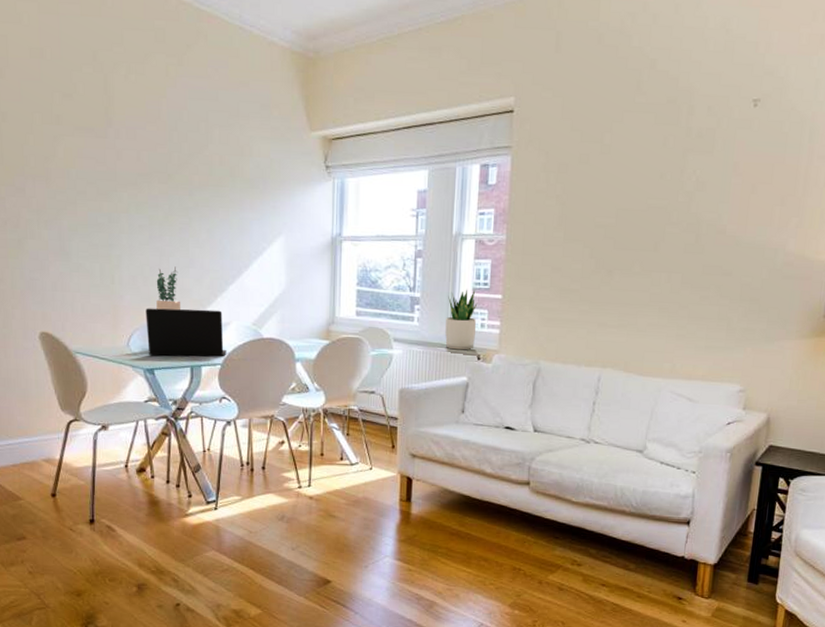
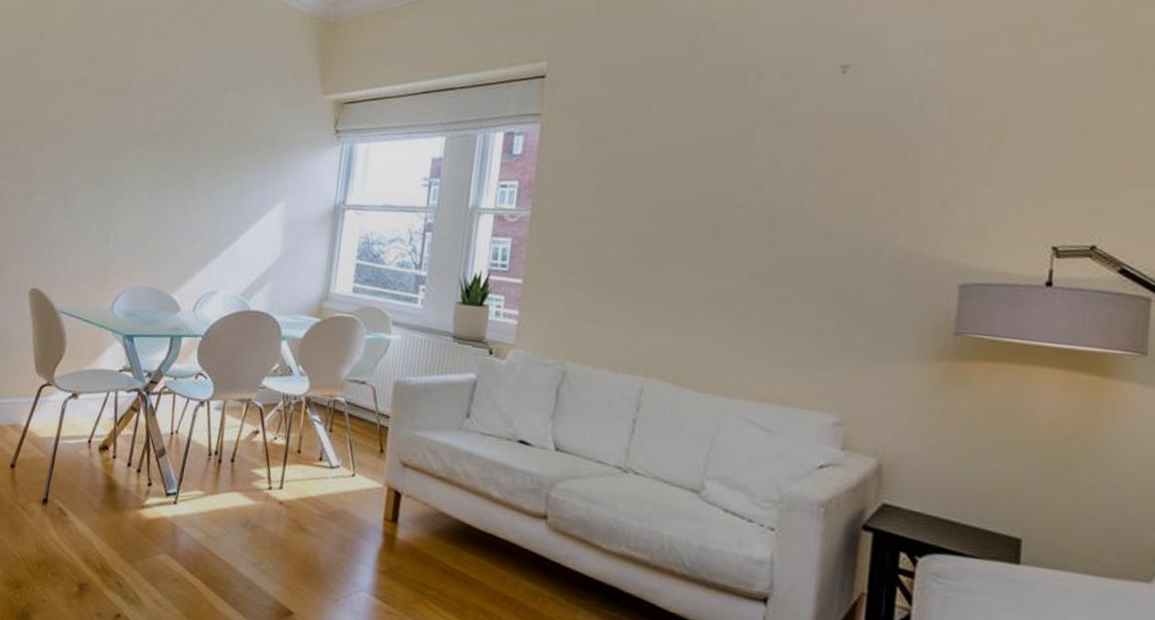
laptop: present [145,308,226,357] -> none [131,270,211,327]
vase: present [156,266,181,311] -> none [146,228,173,275]

